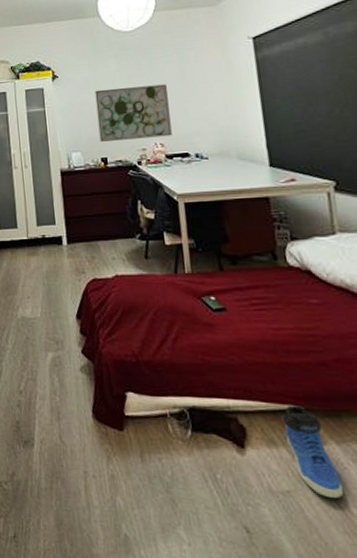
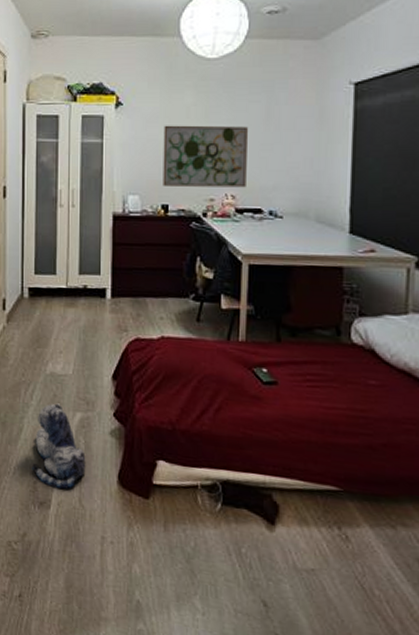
plush toy: none [14,345,63,427] -> present [32,403,86,489]
sneaker: present [282,405,344,498] -> none [319,486,370,579]

